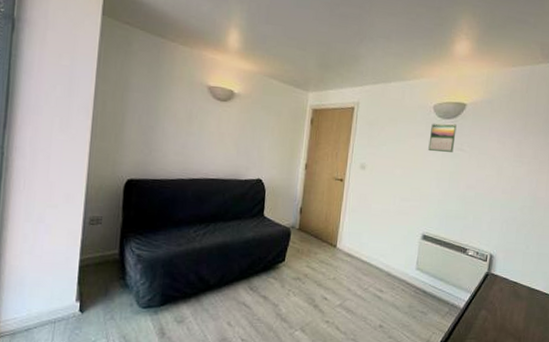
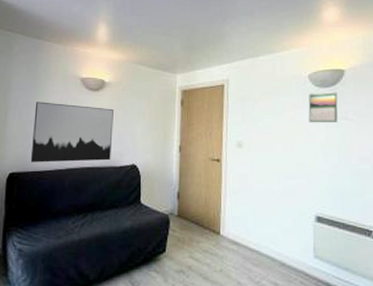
wall art: none [150,107,242,174] -> present [30,102,114,163]

